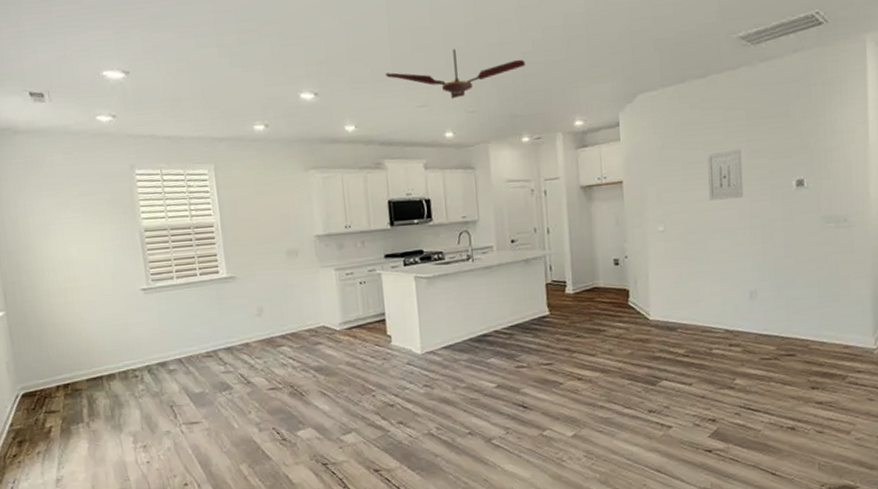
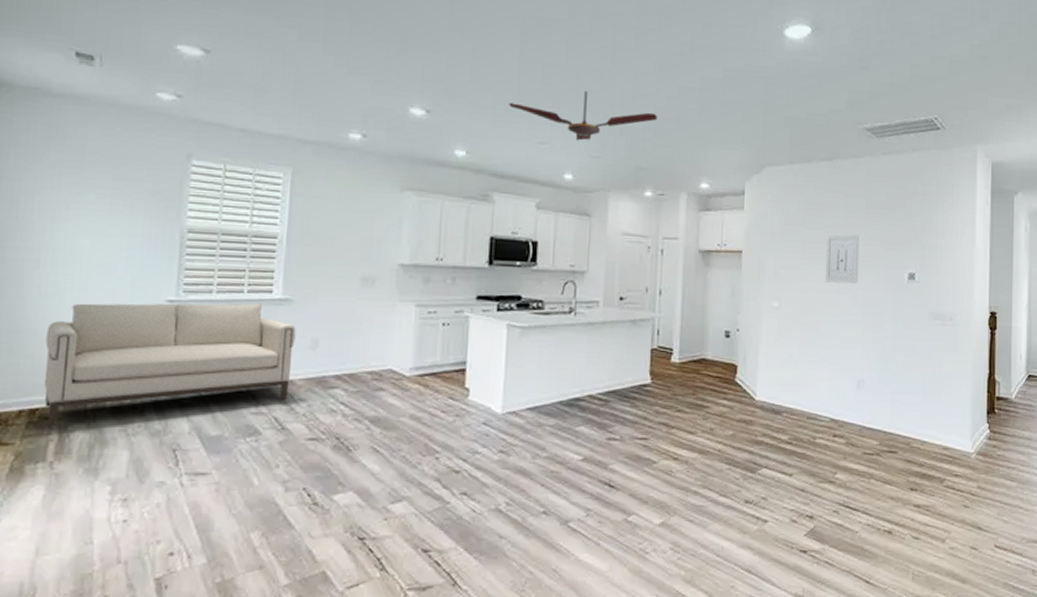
sofa: none [61,283,247,396] -> present [43,303,296,427]

